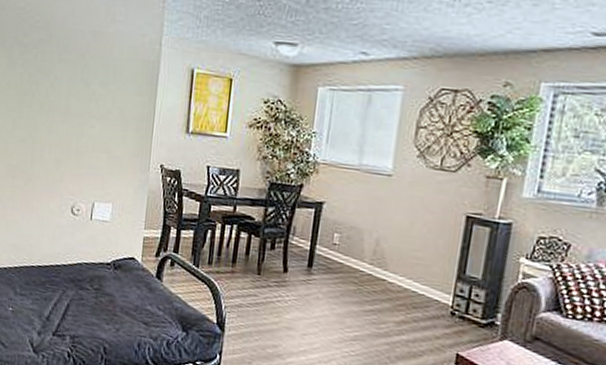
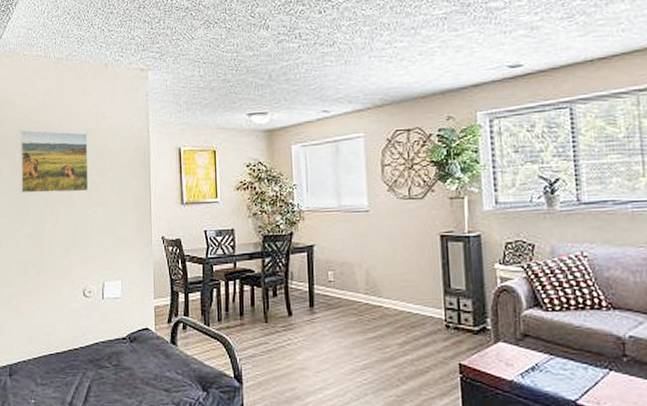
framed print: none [15,20,94,102] -> present [19,129,89,194]

